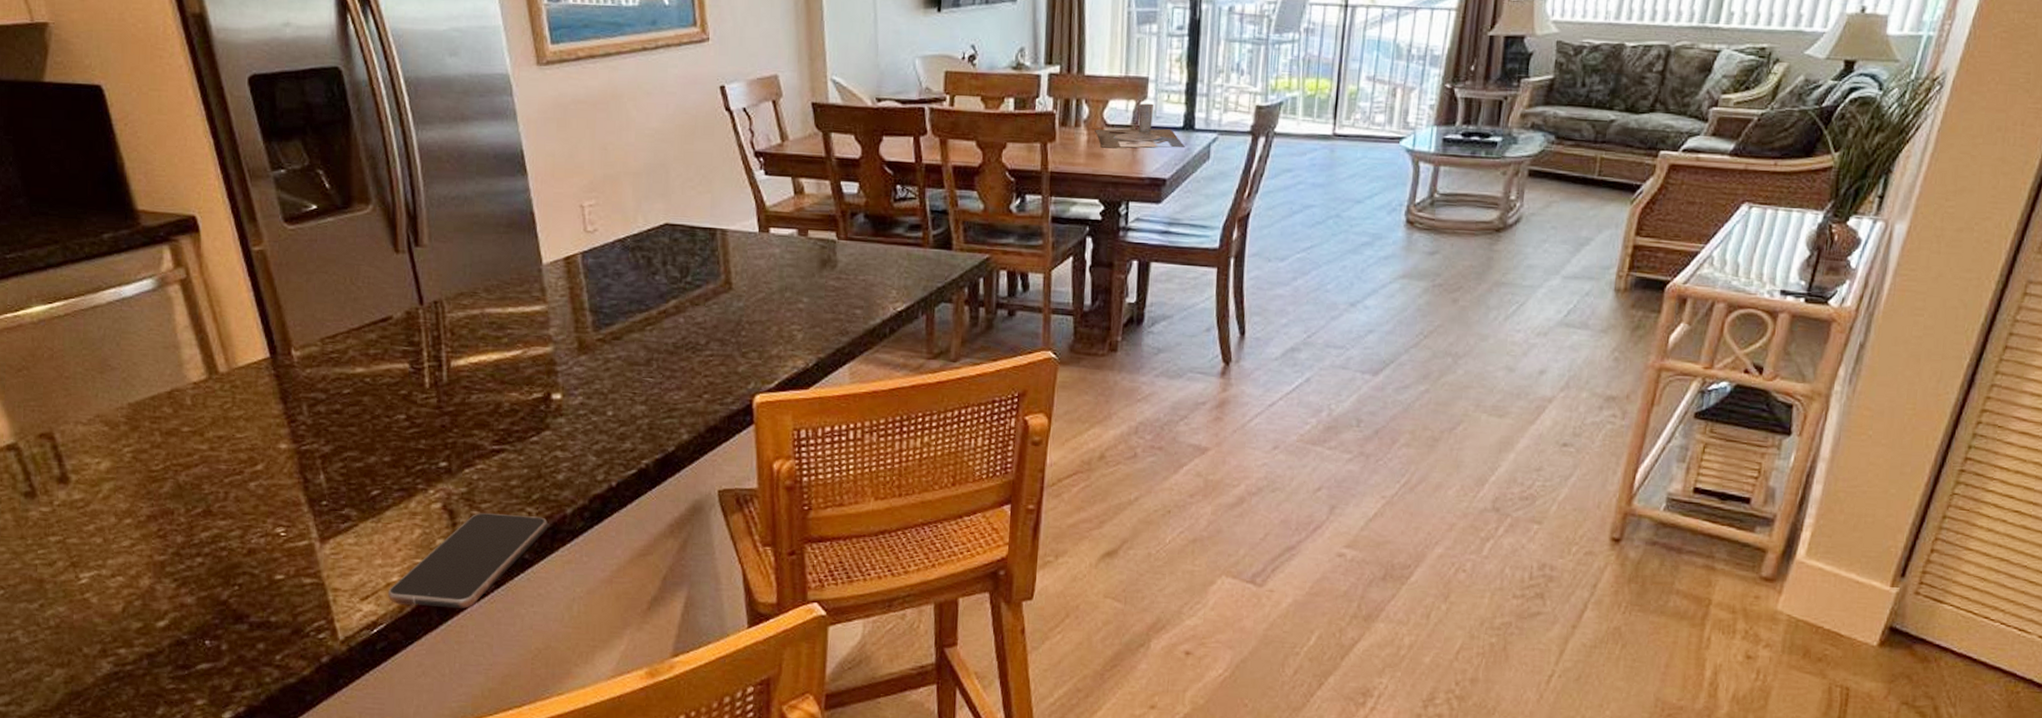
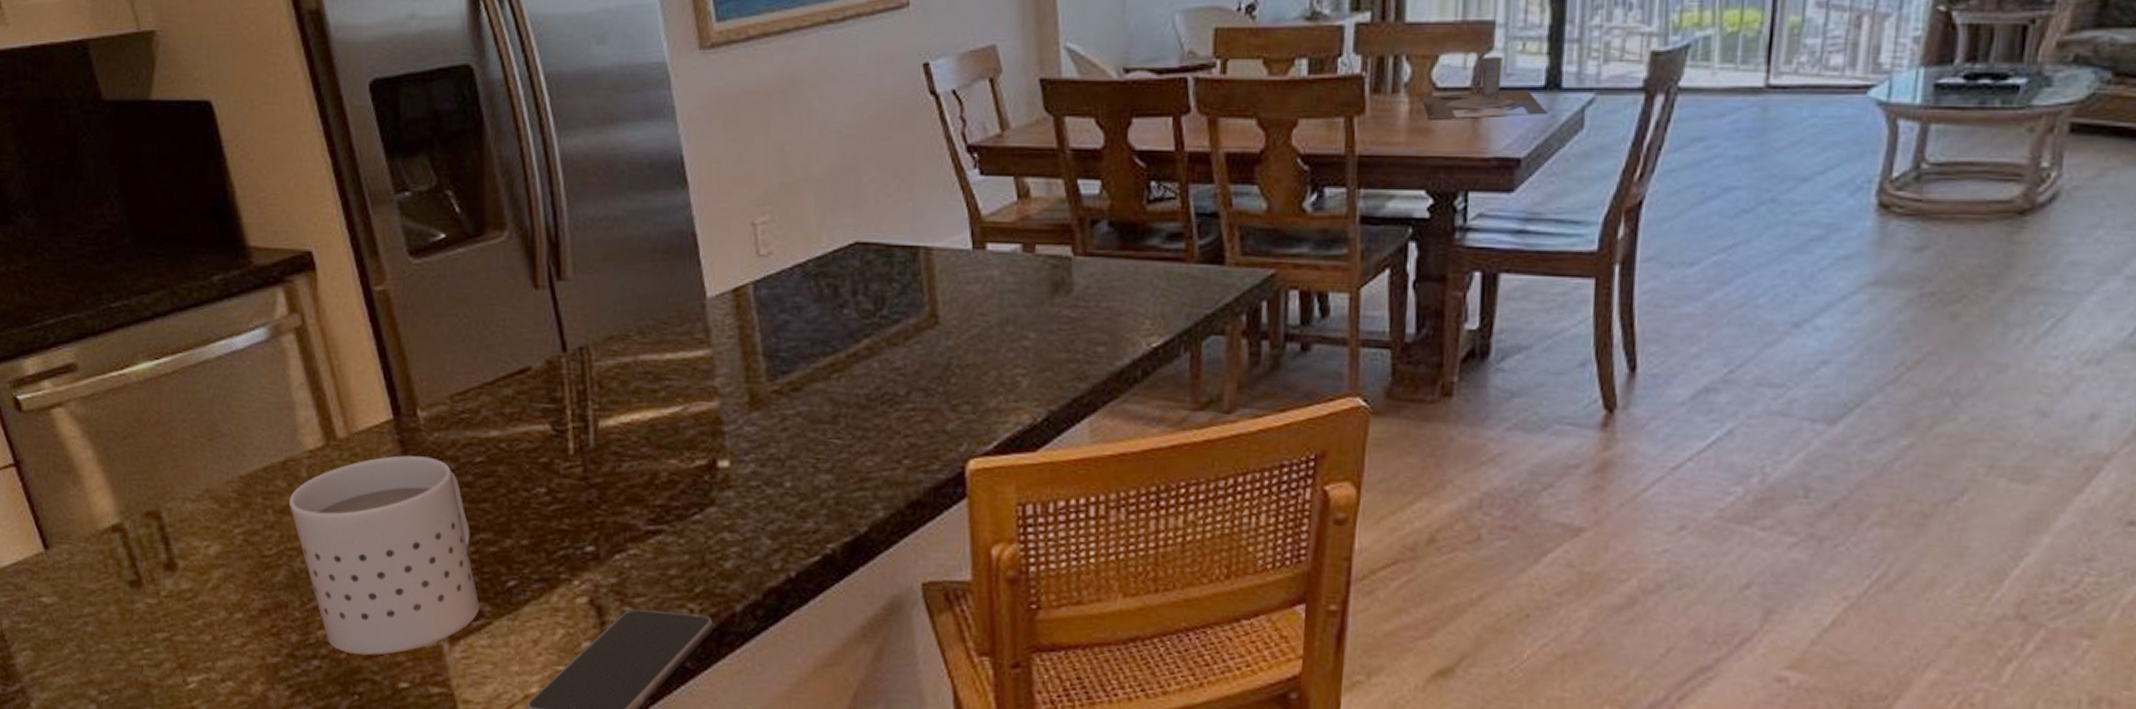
mug: none [174,387,347,553] -> present [288,455,480,656]

